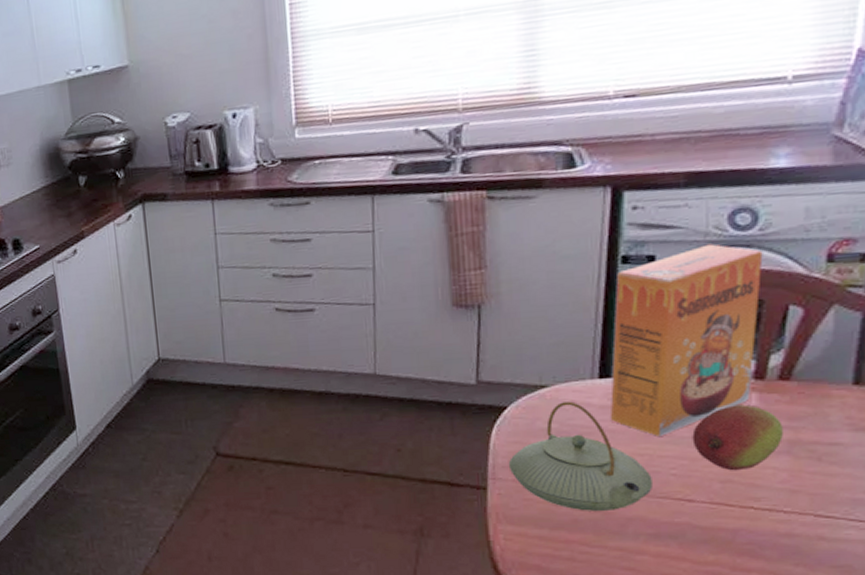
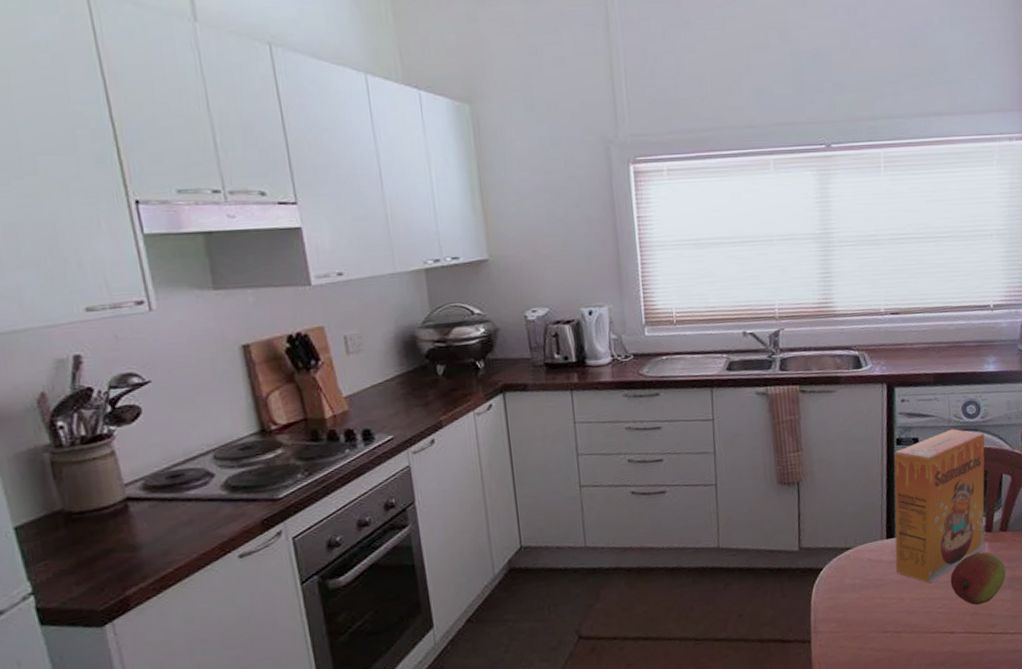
teapot: present [508,401,652,511] -> none [825,559,927,651]

